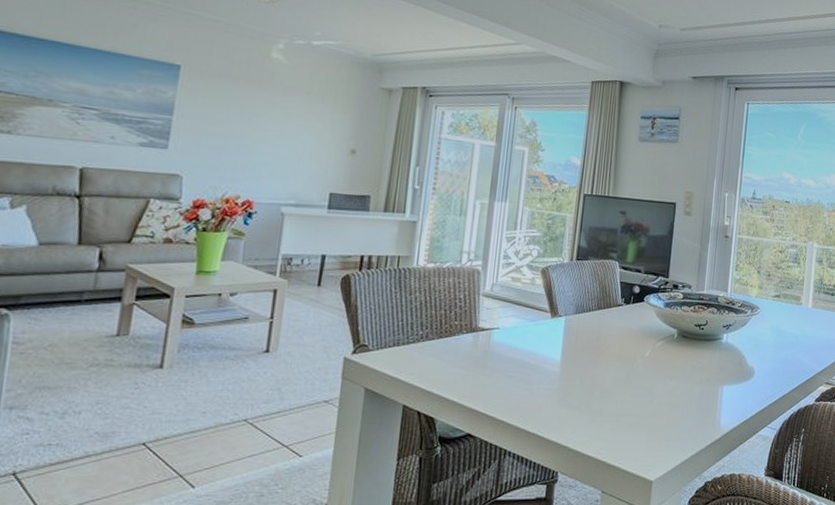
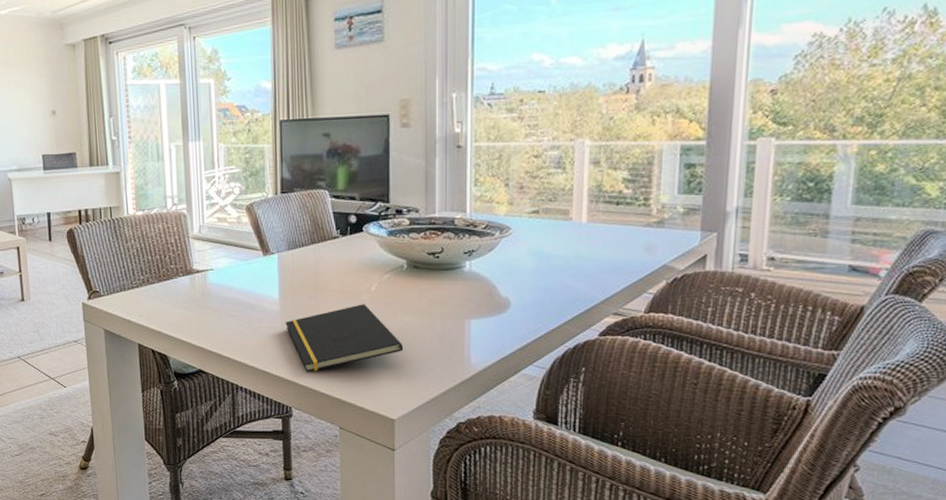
notepad: none [563,368,667,435] -> present [285,304,404,372]

